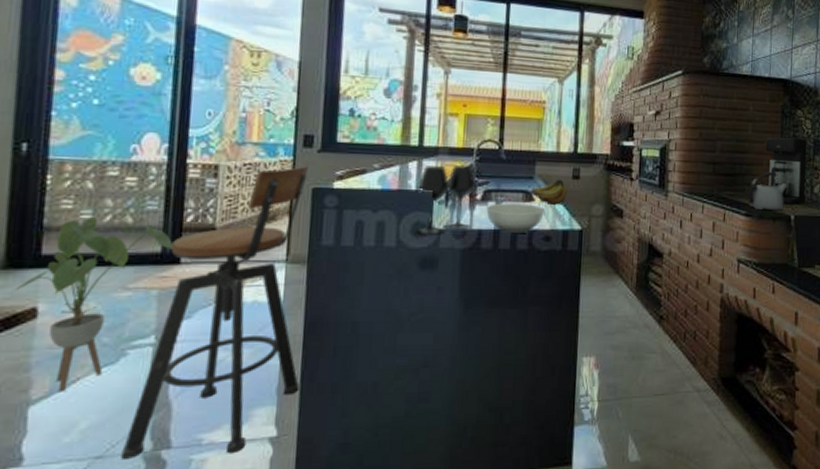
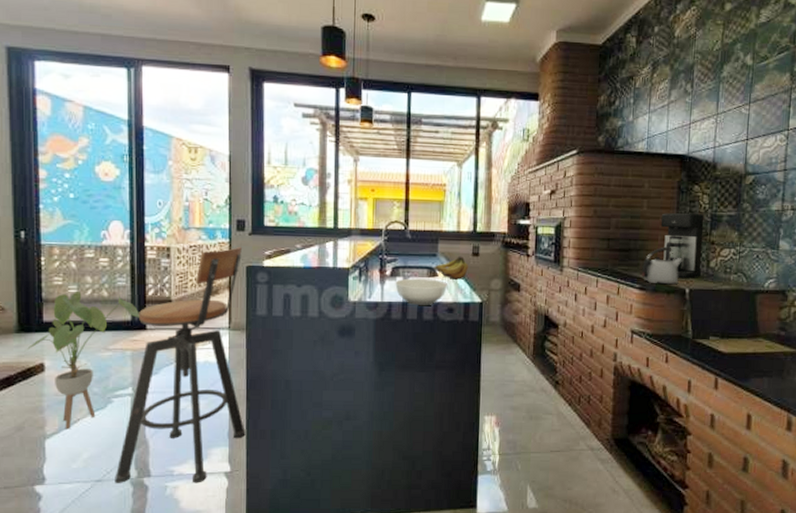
wine glass: present [413,164,476,237] -> none [333,244,385,308]

